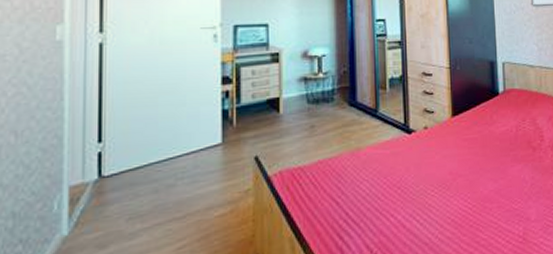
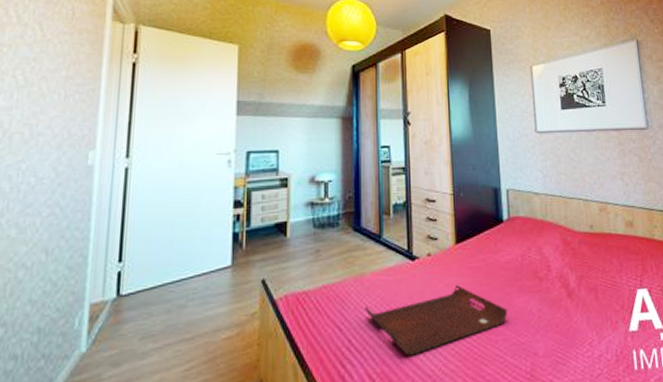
serving tray: none [361,156,502,226] -> present [364,285,508,356]

